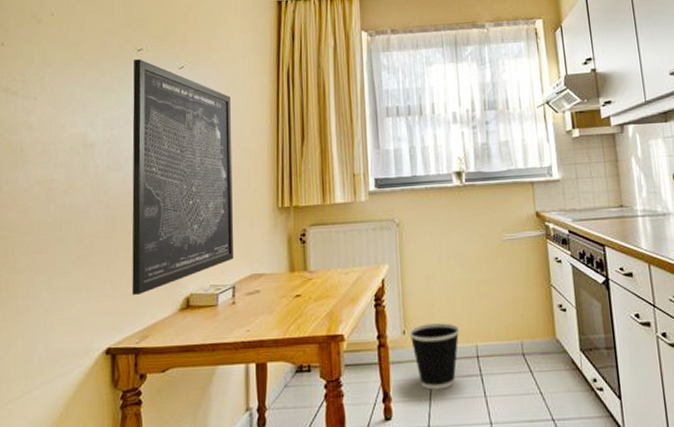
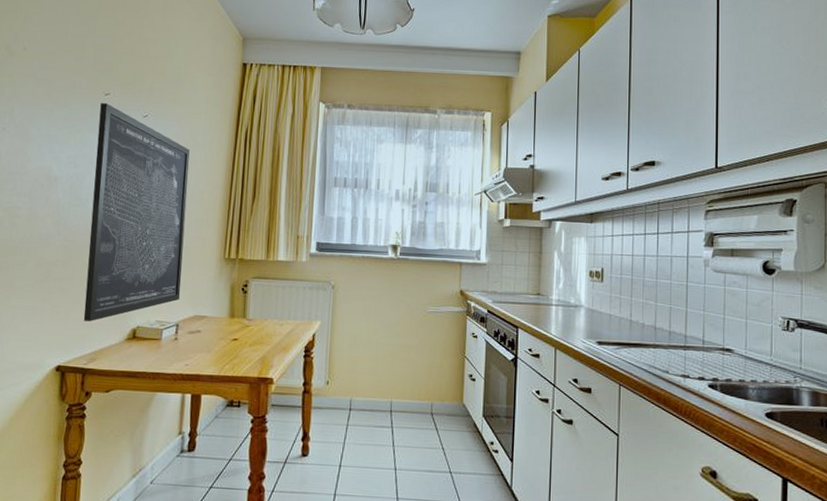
wastebasket: present [409,323,460,390] -> none [332,377,378,436]

